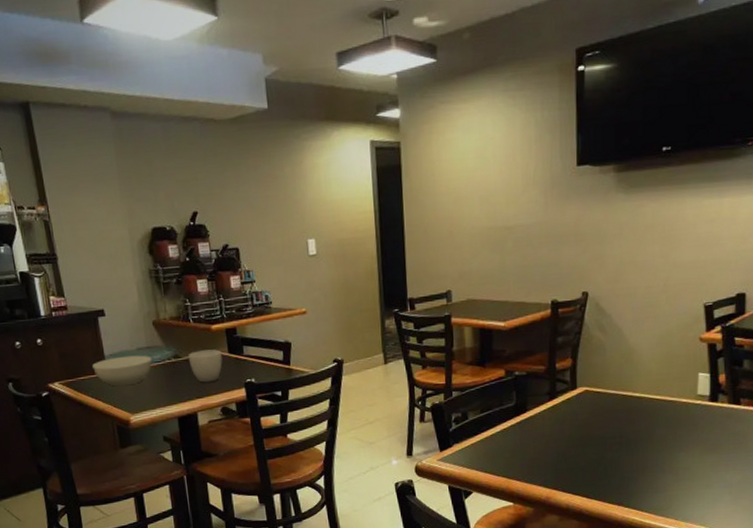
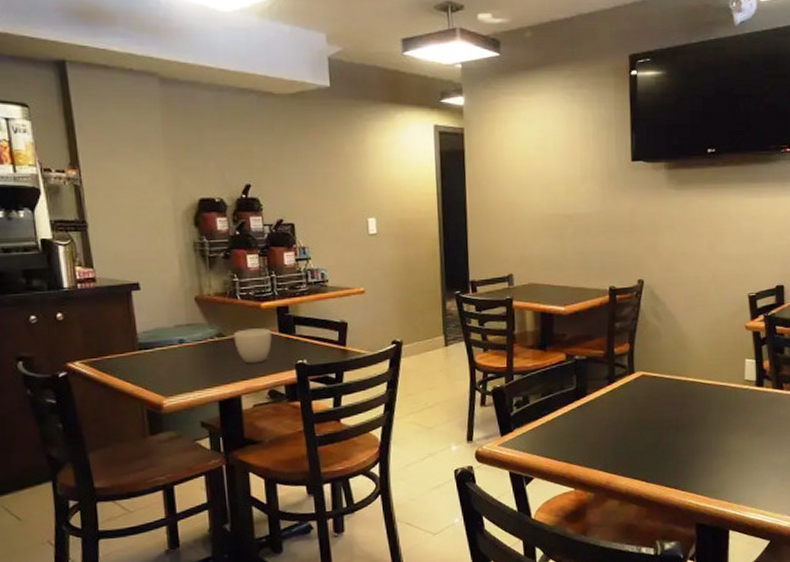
bowl: present [92,355,152,387] -> none [122,333,192,367]

